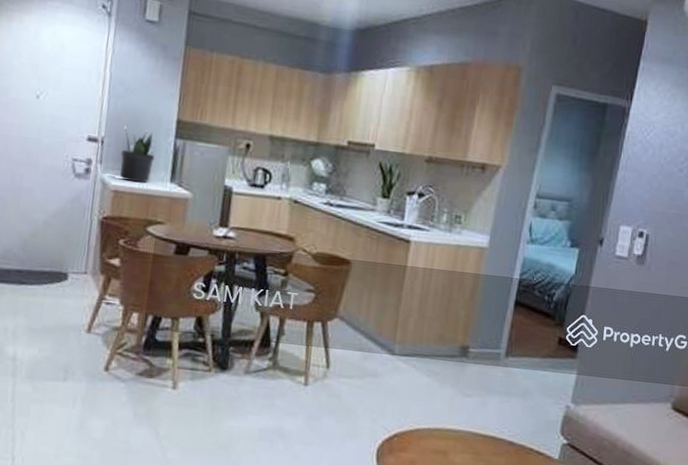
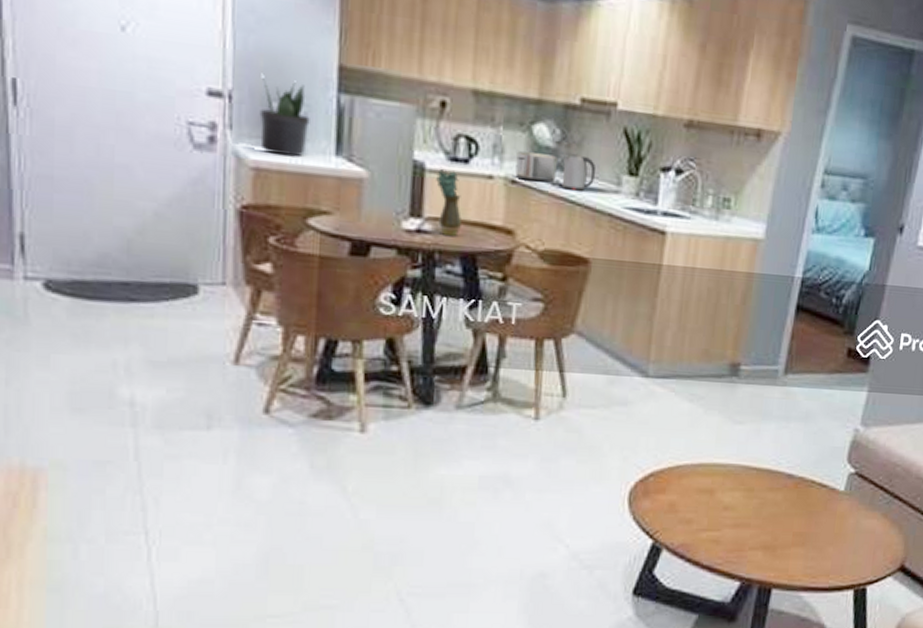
vase: none [239,190,257,242] -> present [436,166,463,237]
toaster: none [297,179,329,203] -> present [515,151,557,183]
kettle: none [331,181,357,210] -> present [561,153,595,192]

